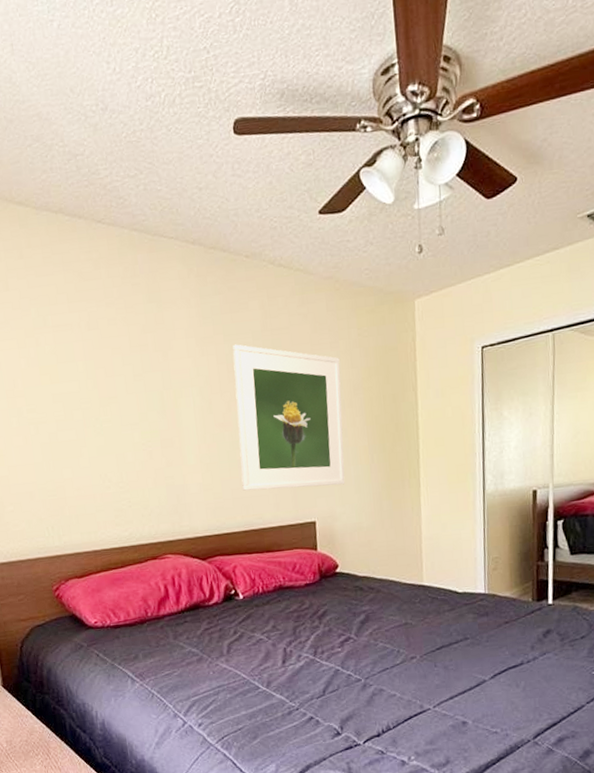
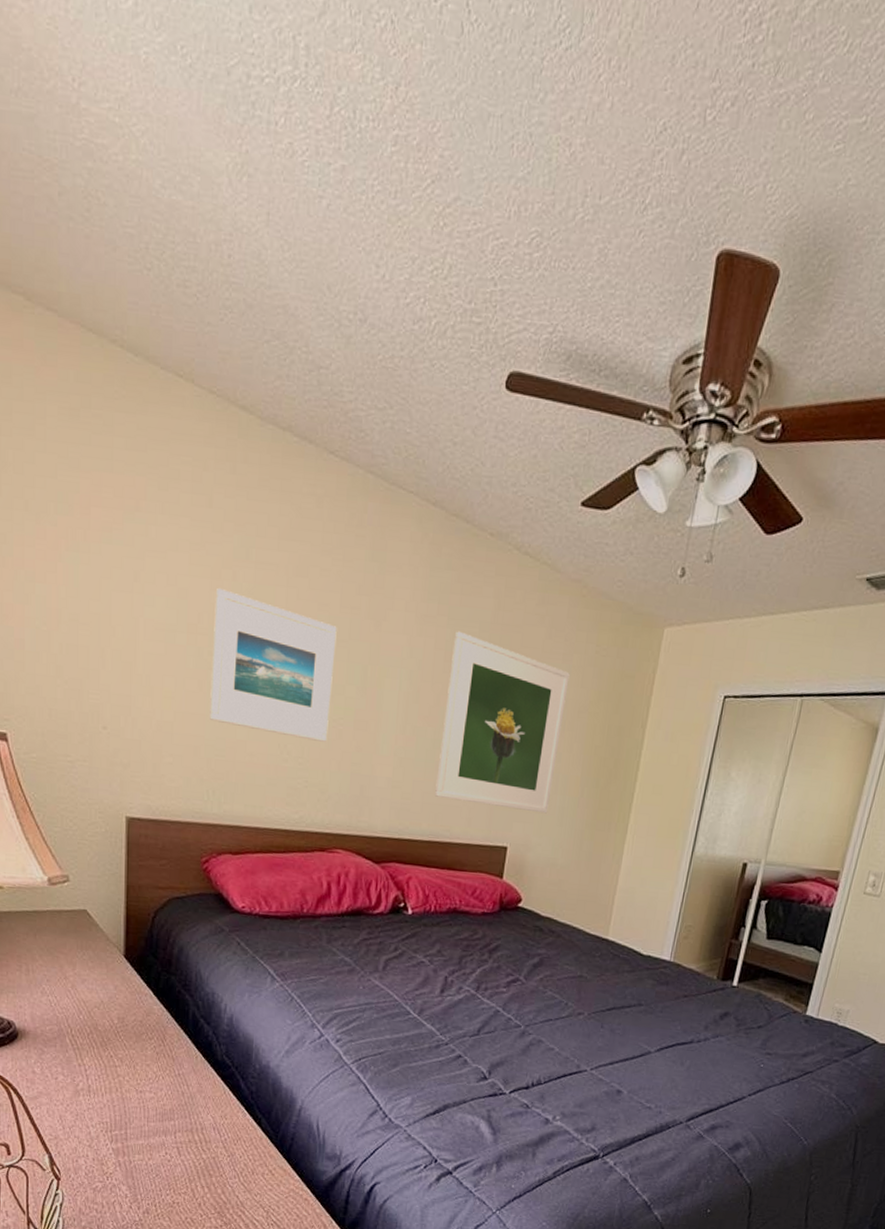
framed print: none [24,355,141,468] -> present [209,588,337,742]

